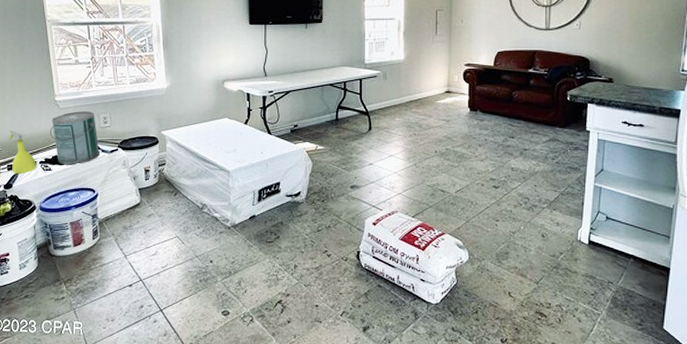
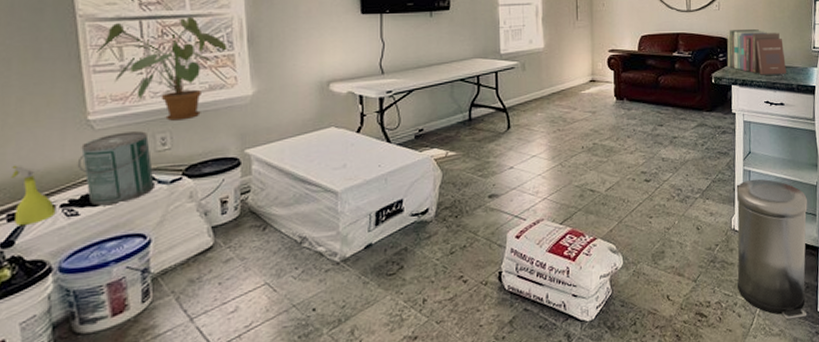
house plant: none [60,23,149,105] -> present [96,16,227,121]
pedal bin: none [580,195,661,334] -> present [736,179,808,321]
books: none [584,49,649,96] -> present [727,29,786,75]

